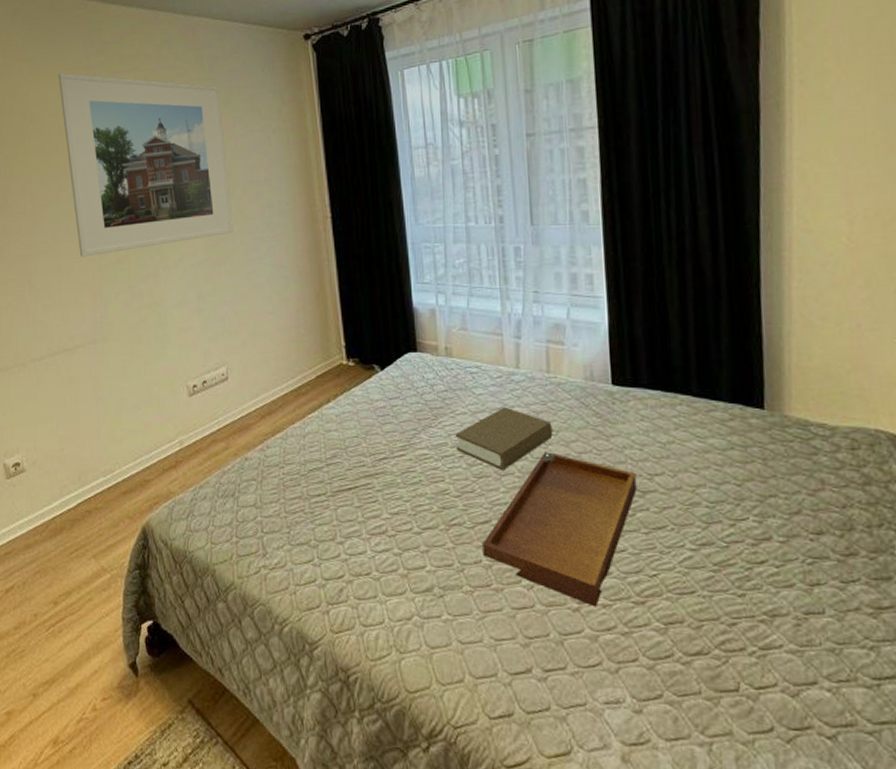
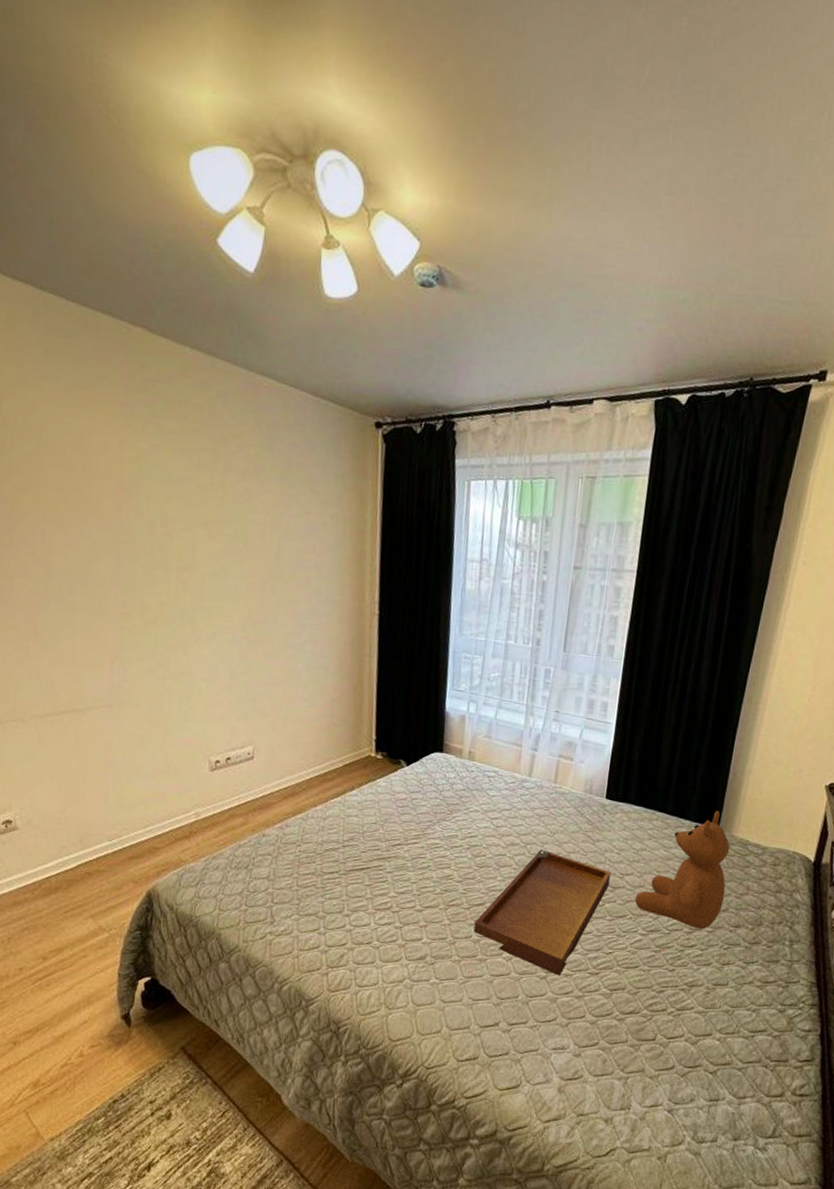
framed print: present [58,72,234,257] -> none [87,403,277,616]
book: present [455,406,553,470] -> none [465,808,551,862]
teddy bear: none [672,386,793,539] -> present [634,811,730,930]

